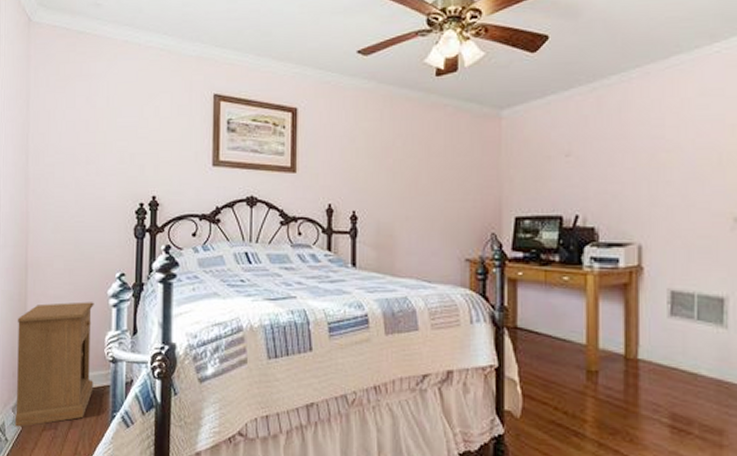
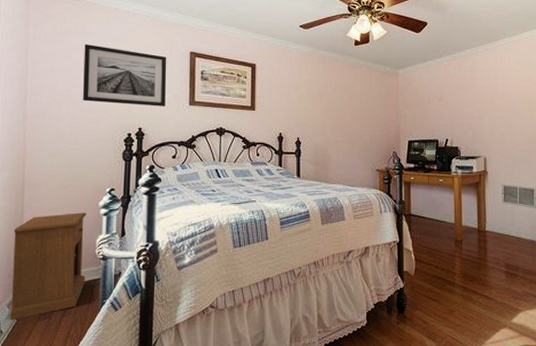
wall art: none [89,88,186,168] -> present [83,43,167,106]

